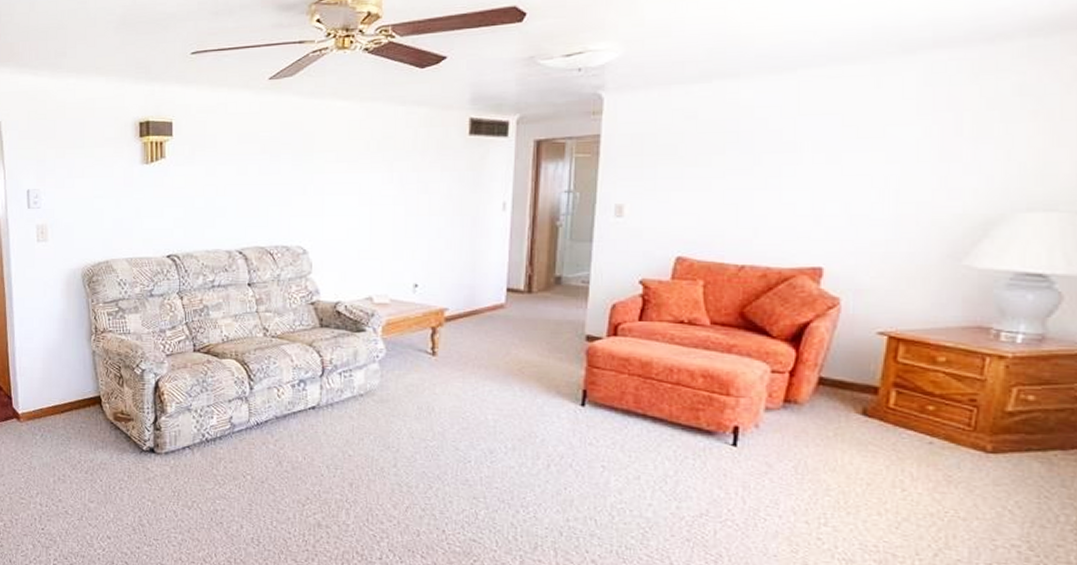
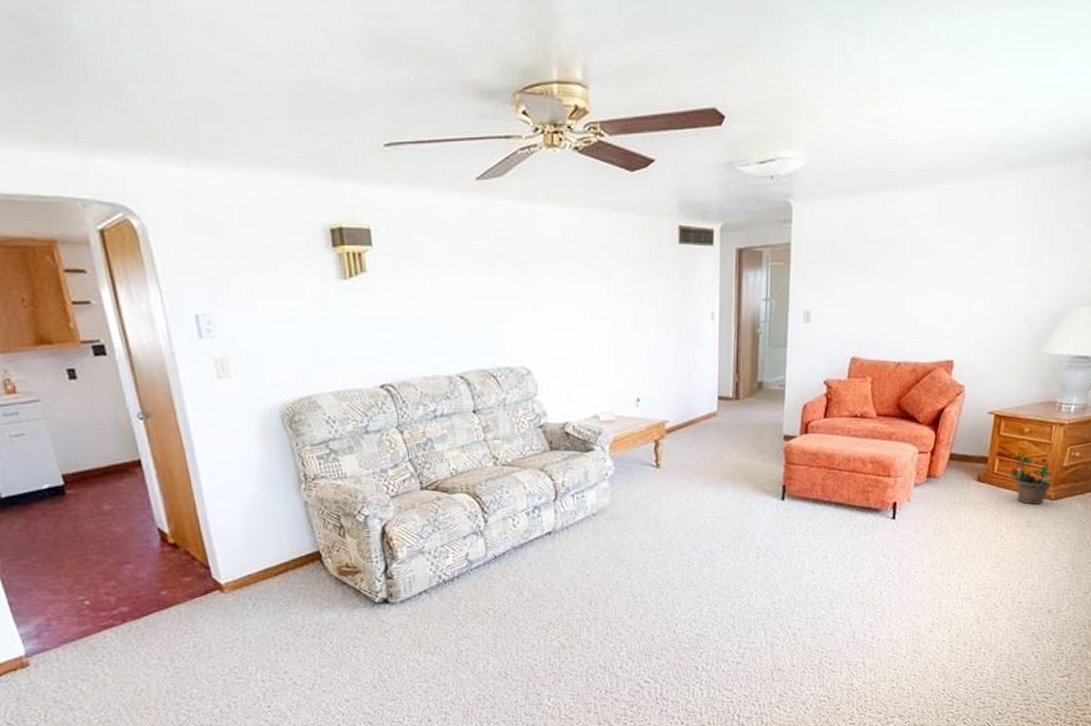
potted plant: none [912,385,987,456] -> present [1008,451,1052,505]

